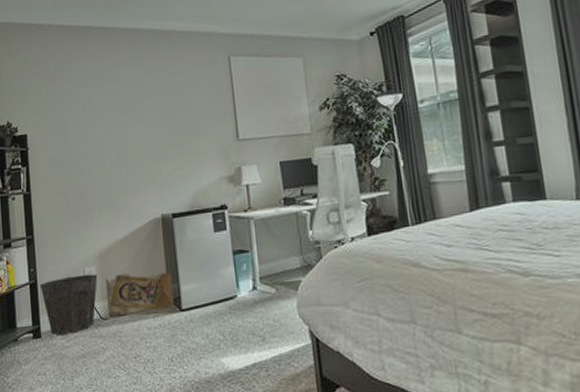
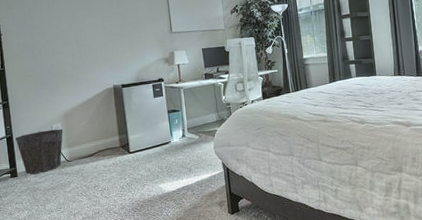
cardboard box: present [106,272,174,317] -> none [70,127,124,160]

